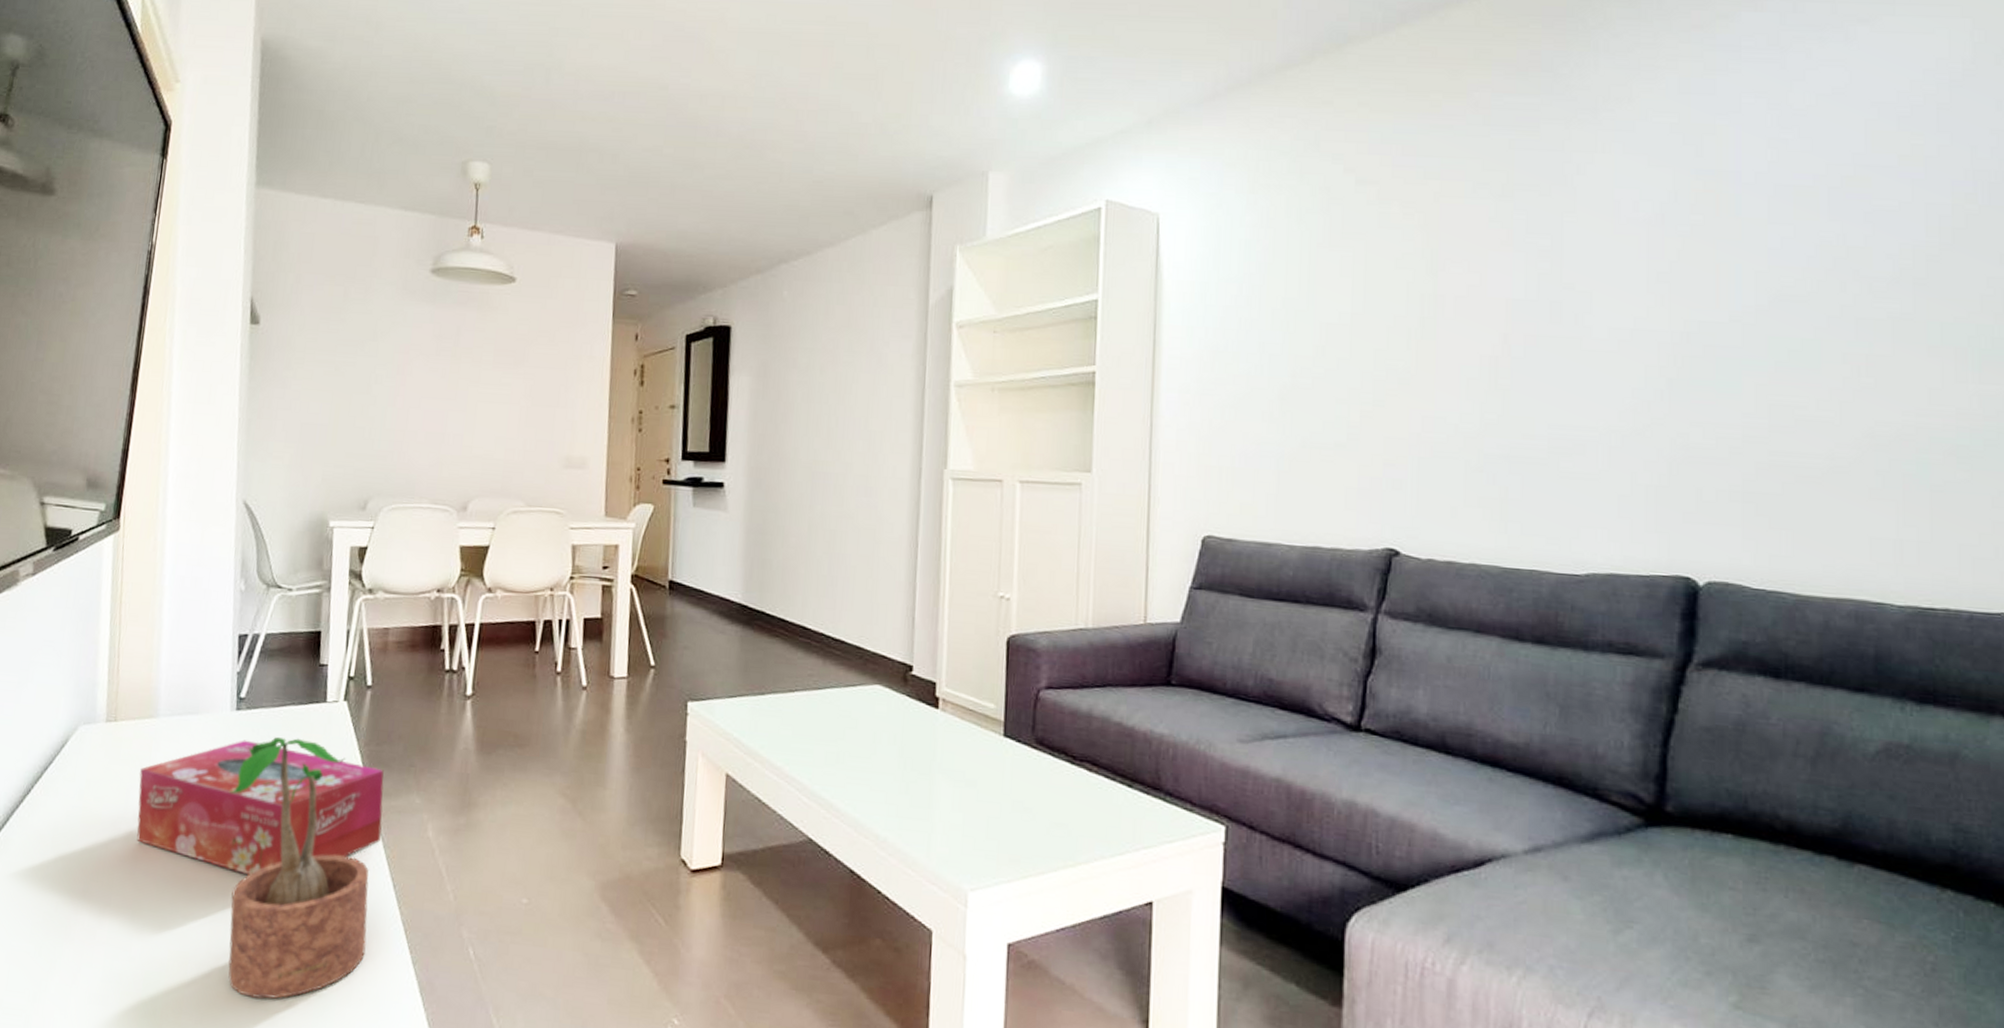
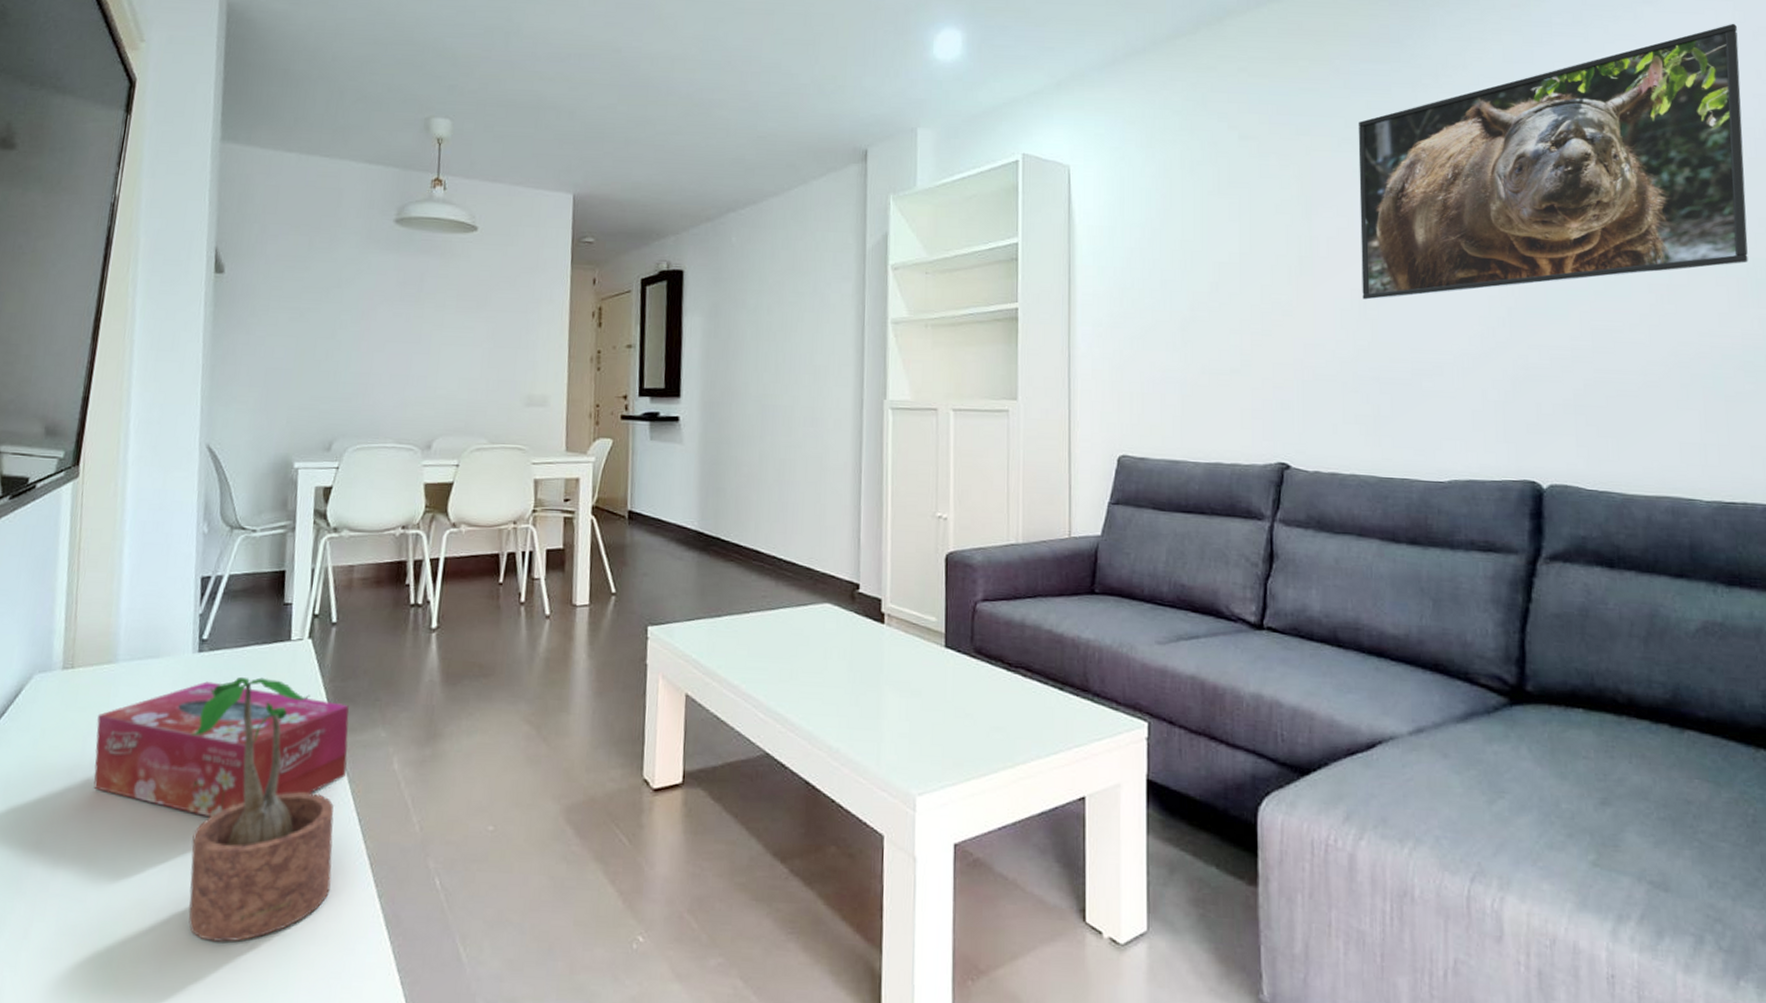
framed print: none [1493,44,1976,368] -> present [1358,23,1748,300]

